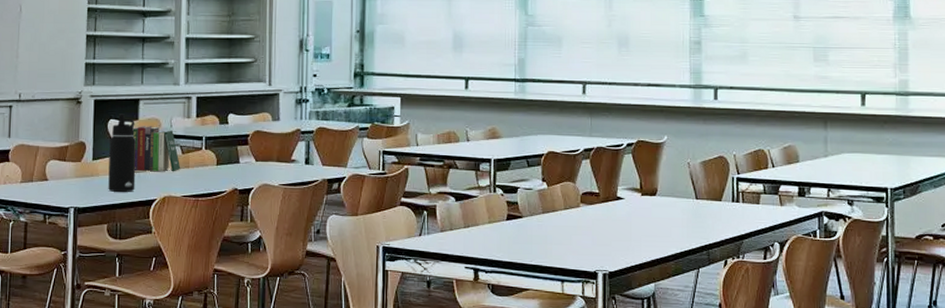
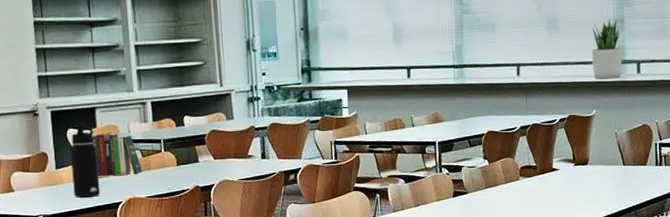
planter: none [664,41,698,104] -> present [591,19,622,80]

